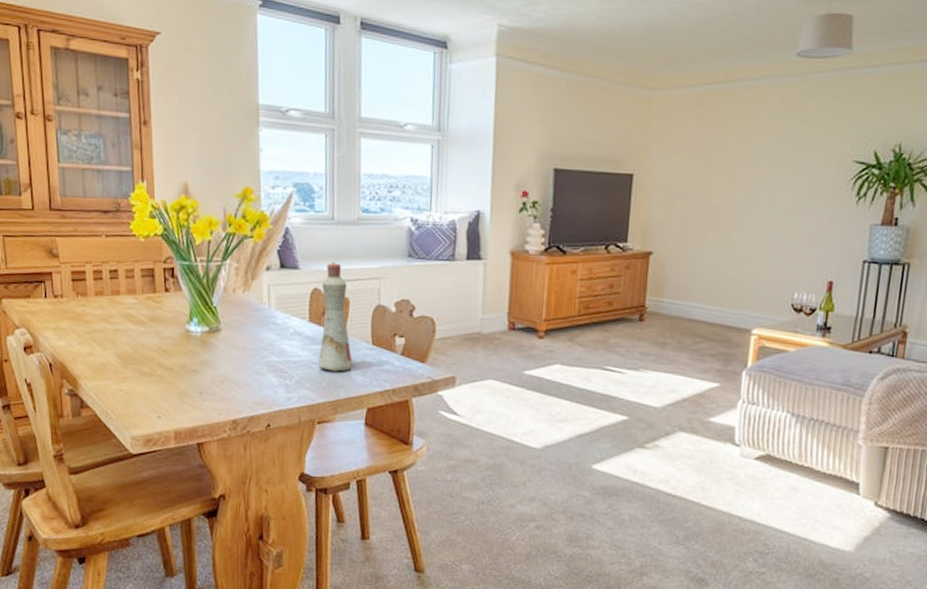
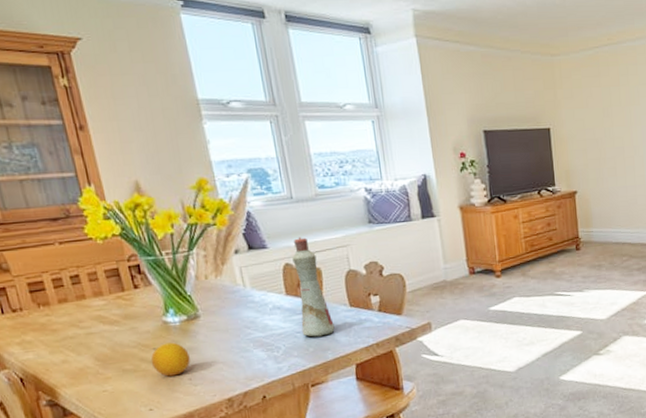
fruit: none [167,352,204,387] -> present [151,342,190,377]

